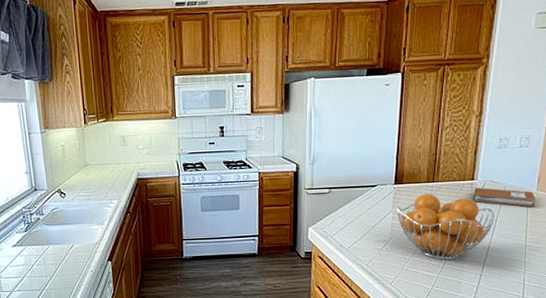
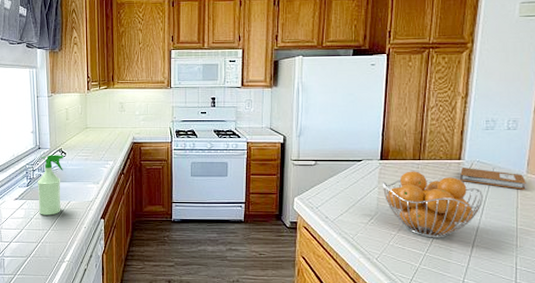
spray bottle: none [36,196,65,261] -> present [37,155,63,215]

